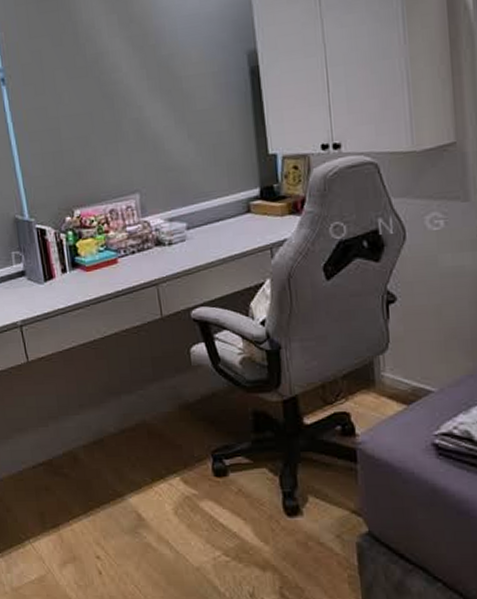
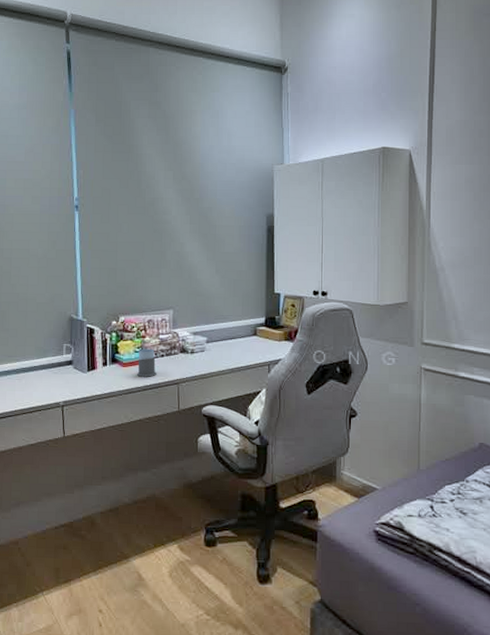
mug: none [102,245,129,281] -> present [137,348,157,377]

